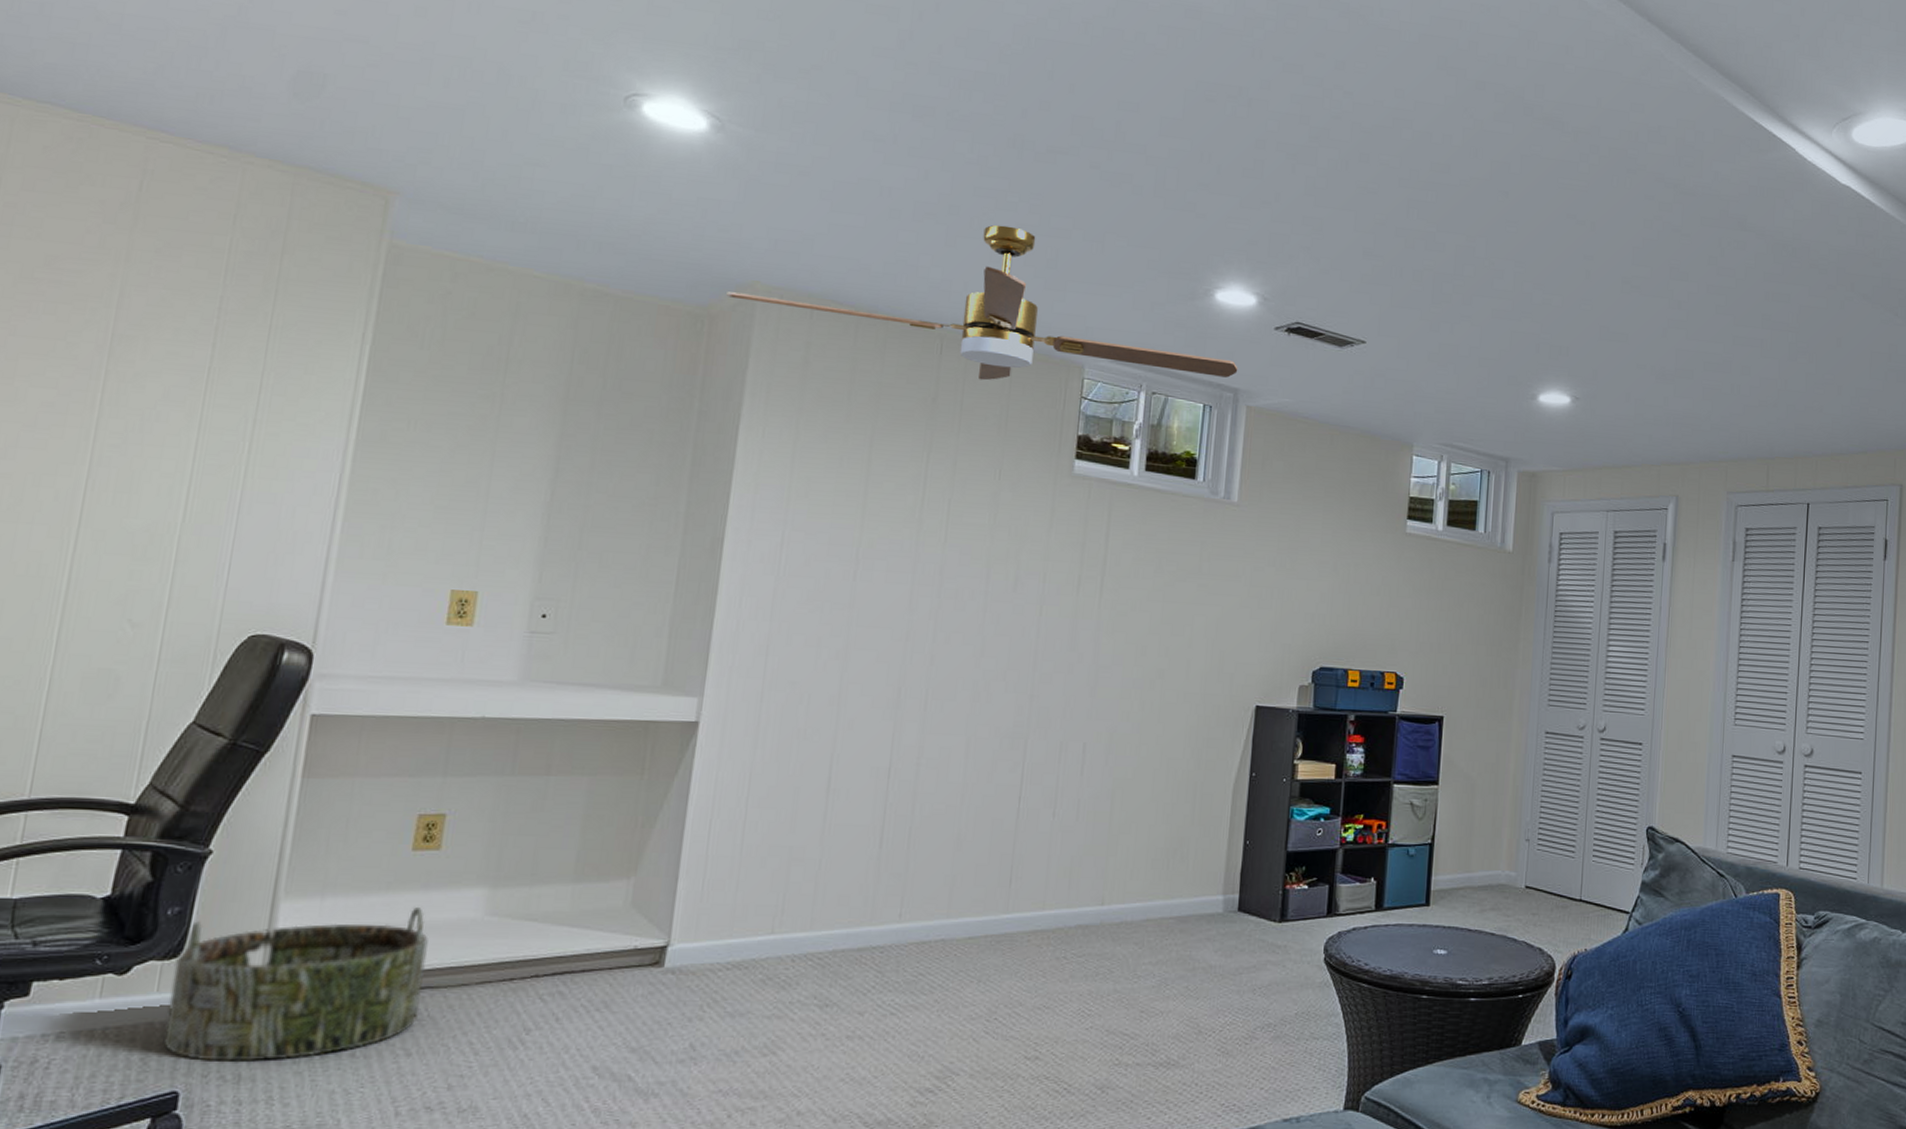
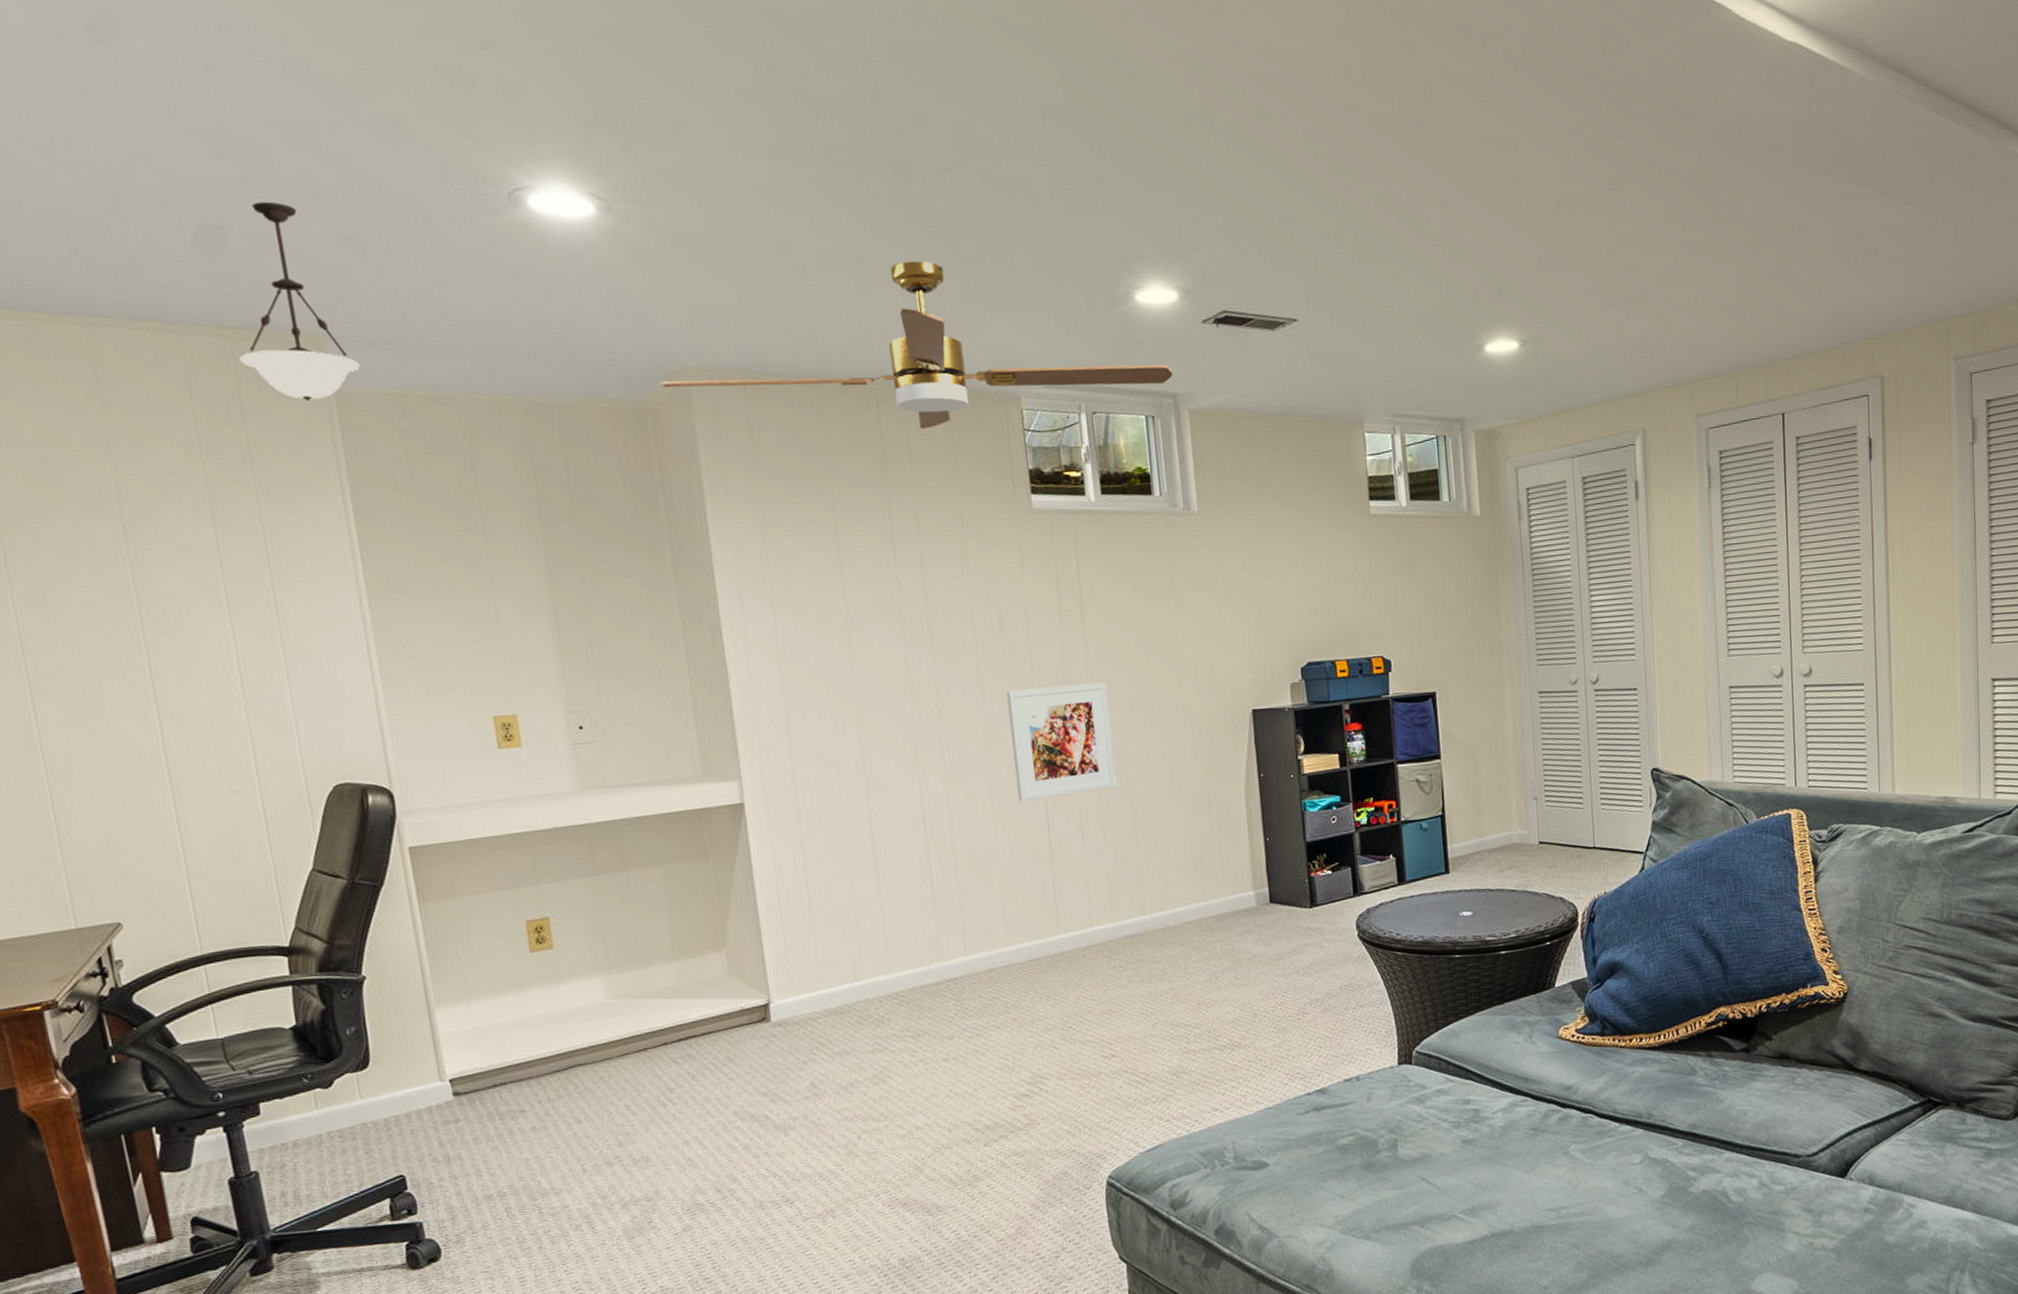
basket: present [163,907,428,1062] -> none [366,1000,577,1149]
pendant light: none [299,59,424,249] -> present [239,201,361,402]
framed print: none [994,648,1112,766] -> present [1007,682,1117,802]

